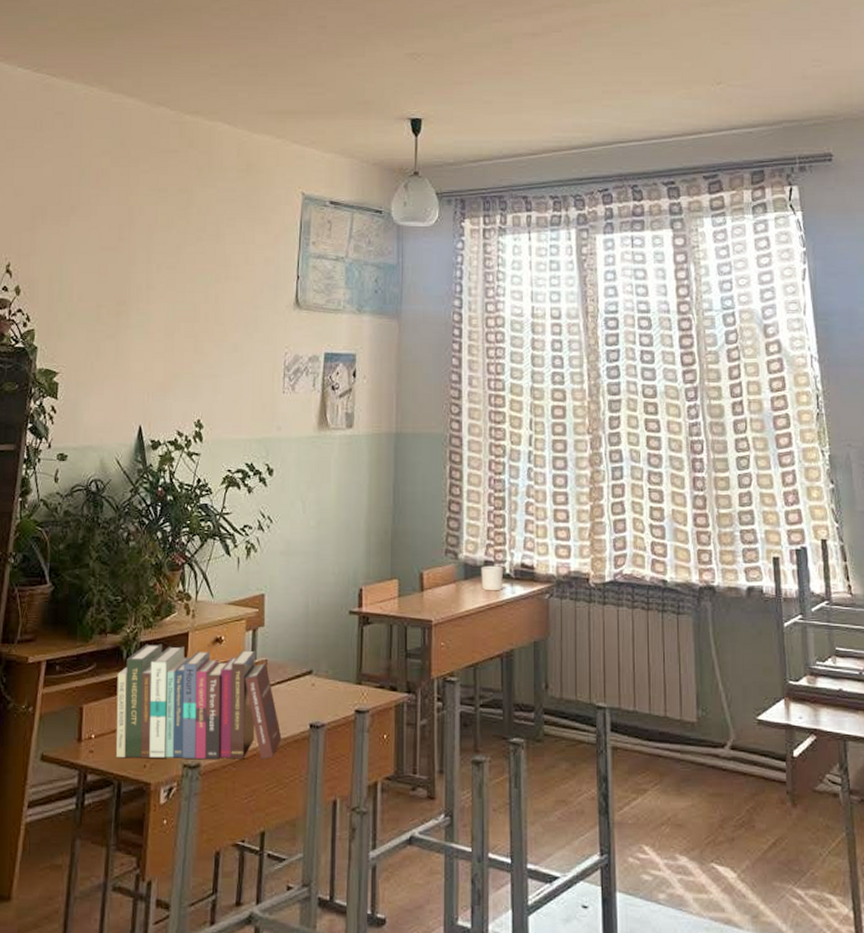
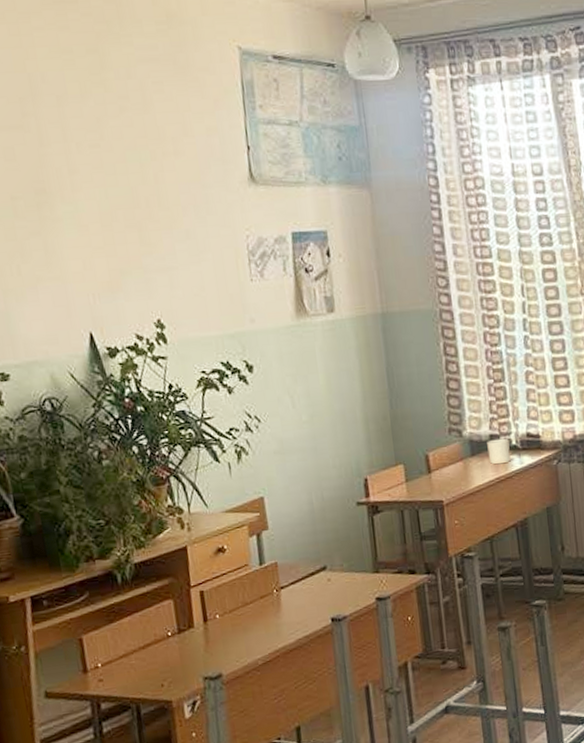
books: present [116,643,282,760] -> none [114,554,304,682]

